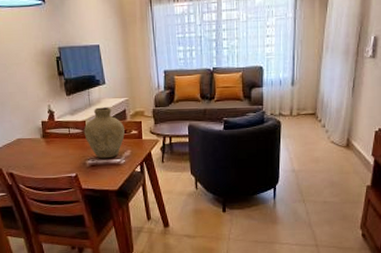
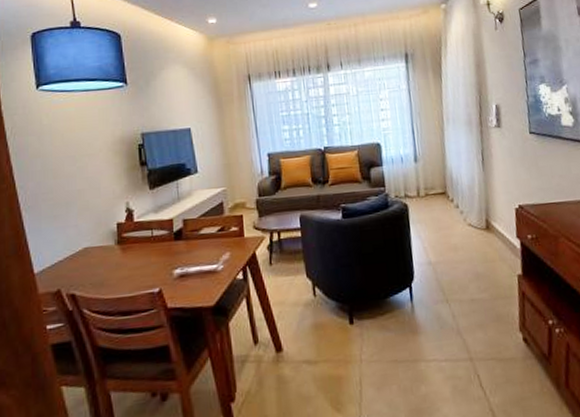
vase: present [84,107,125,159] -> none [171,200,222,266]

